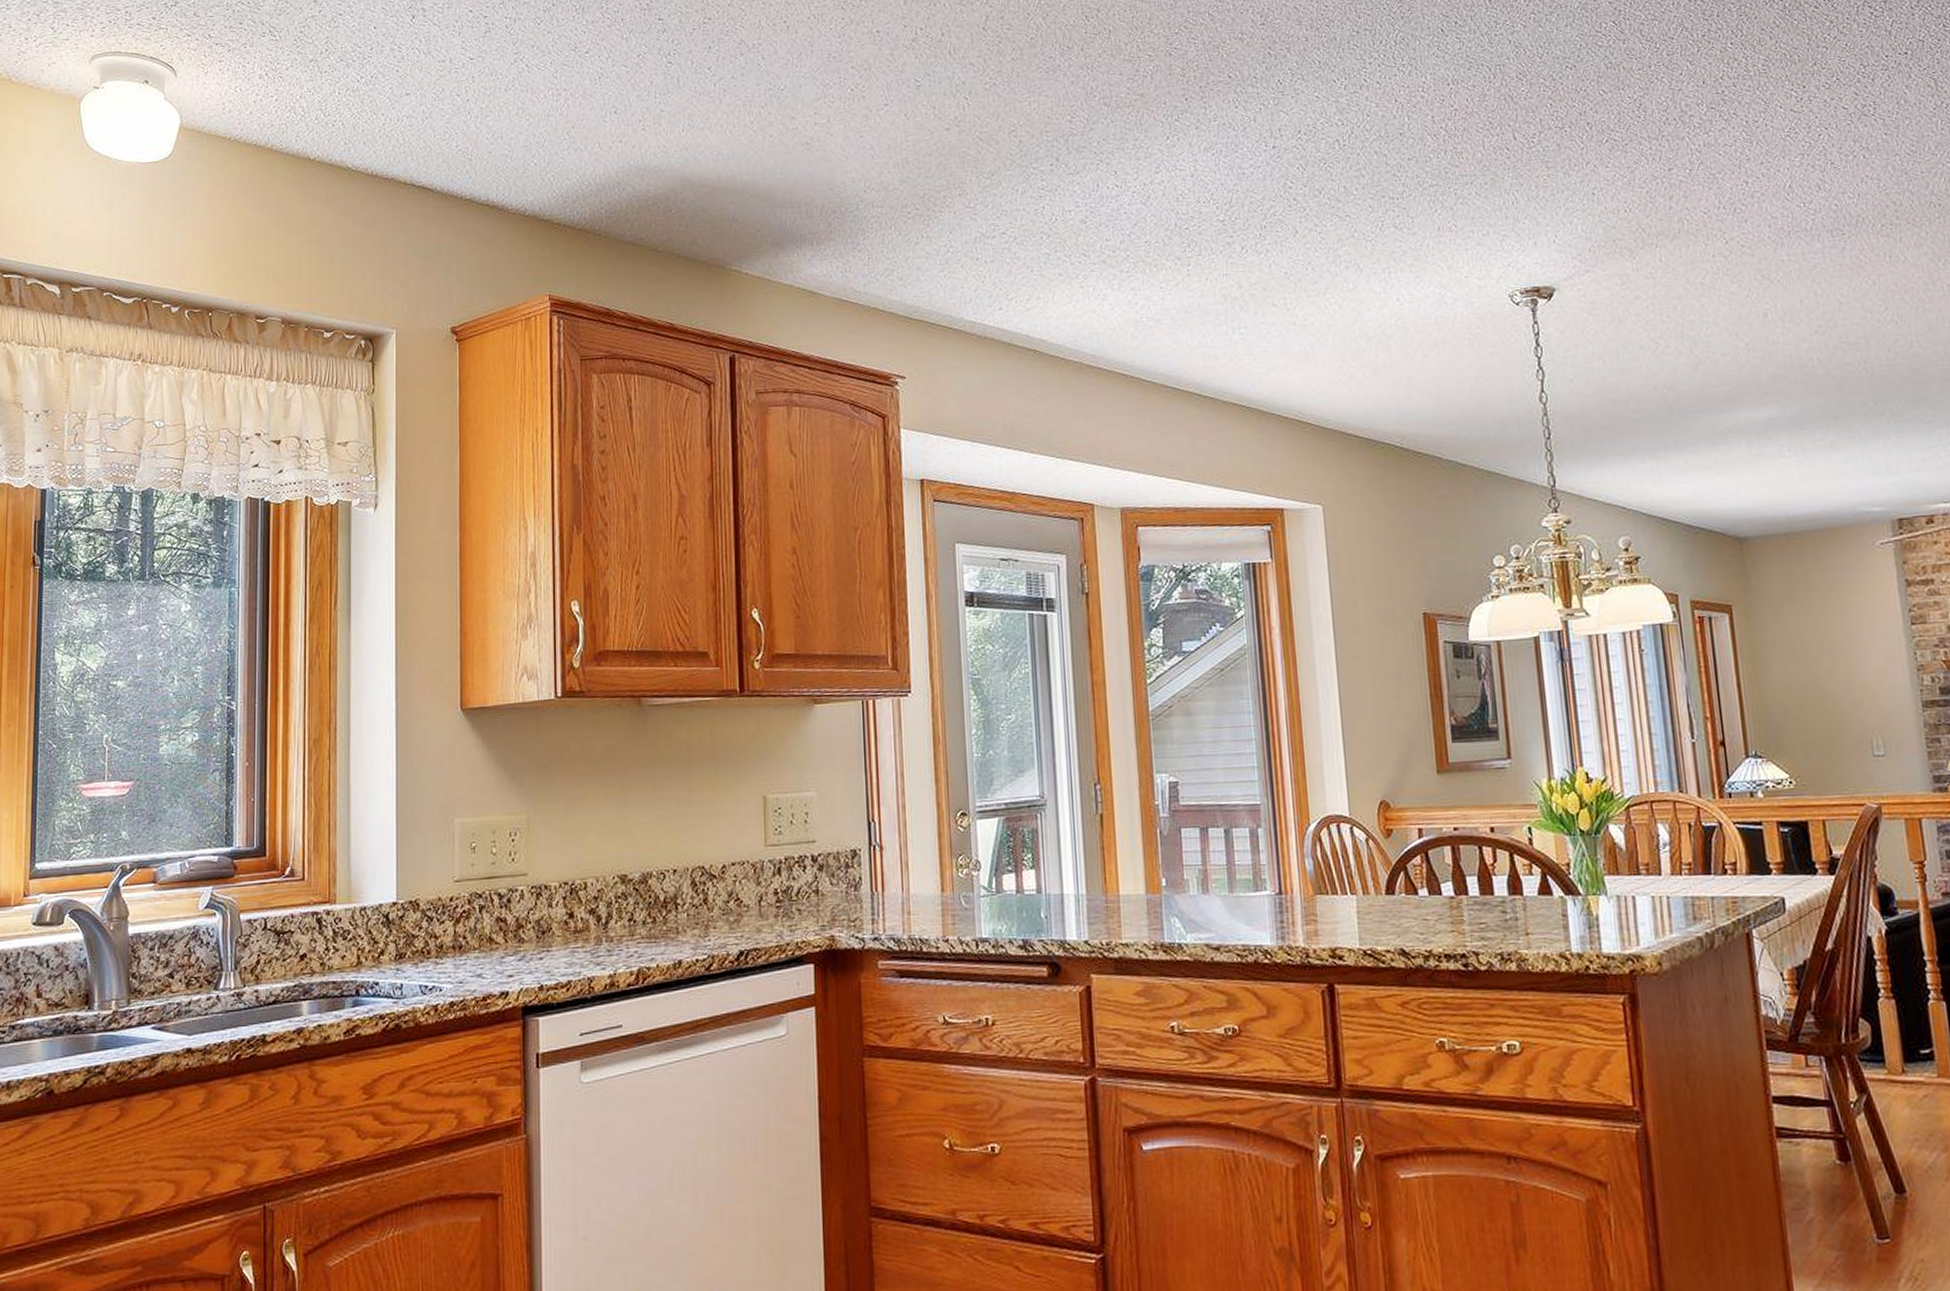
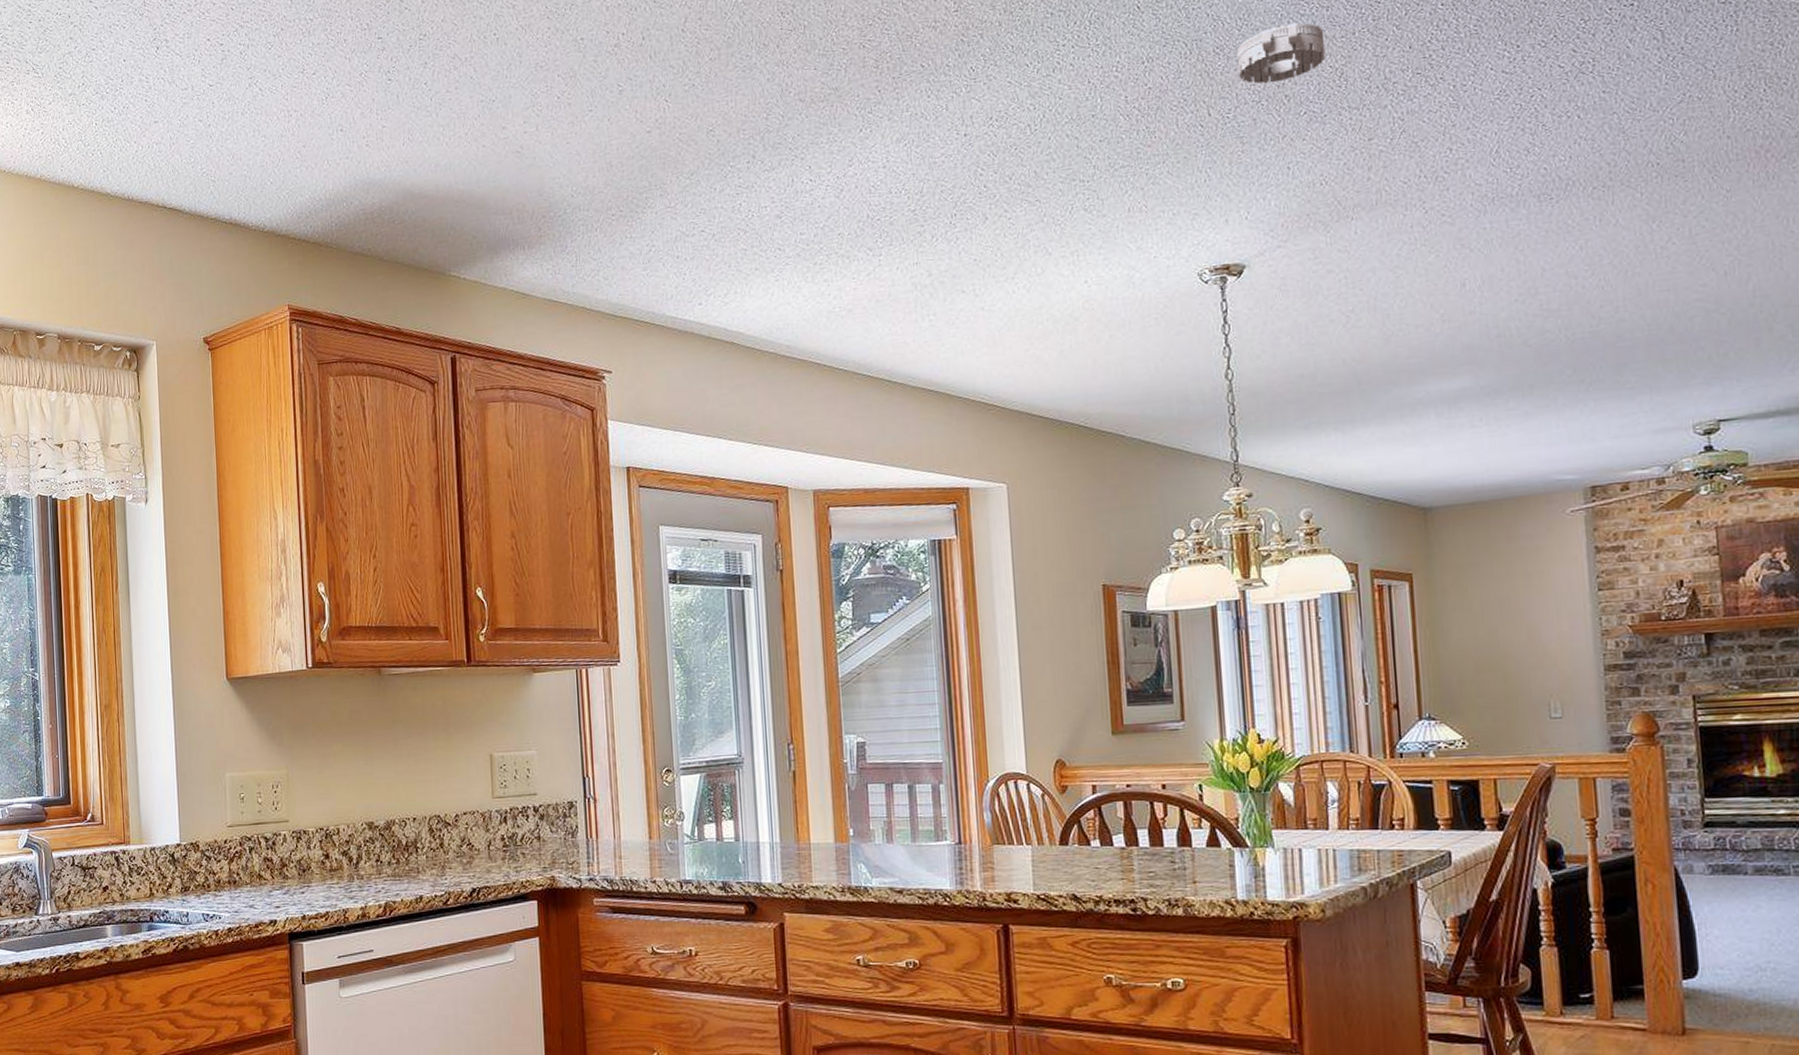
smoke detector: none [1539,54,1624,111] -> present [1237,23,1326,84]

